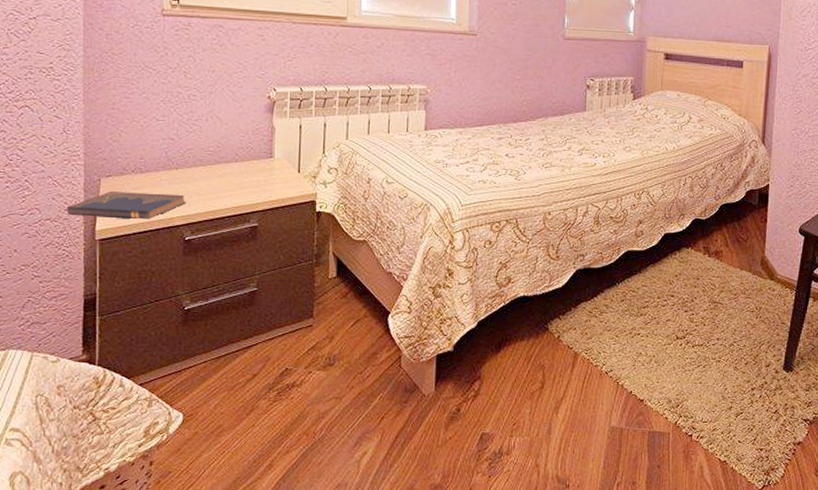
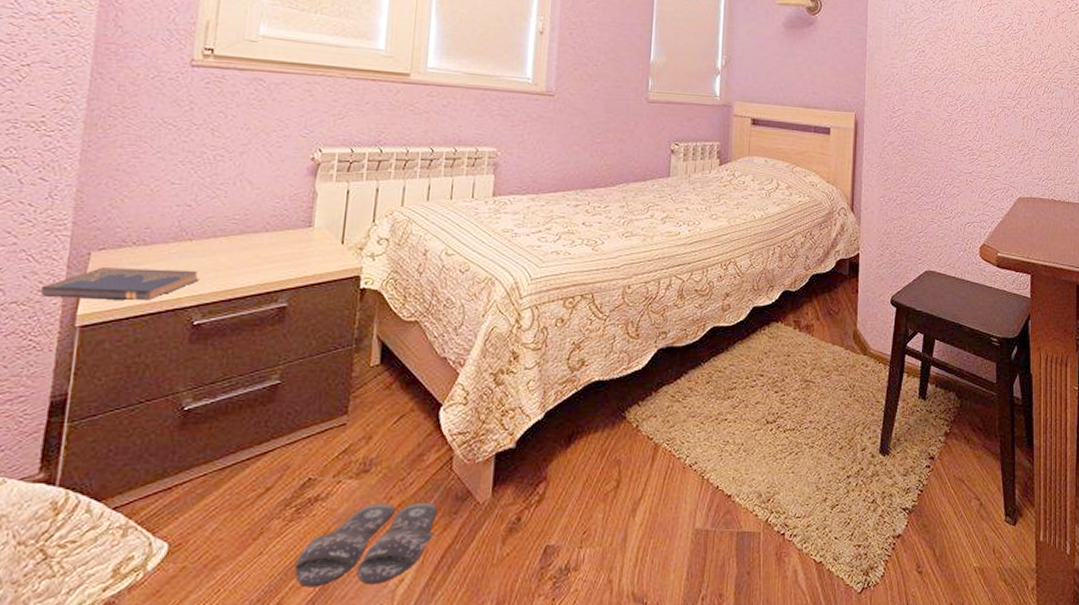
slippers: none [281,391,391,455] -> present [295,501,437,588]

